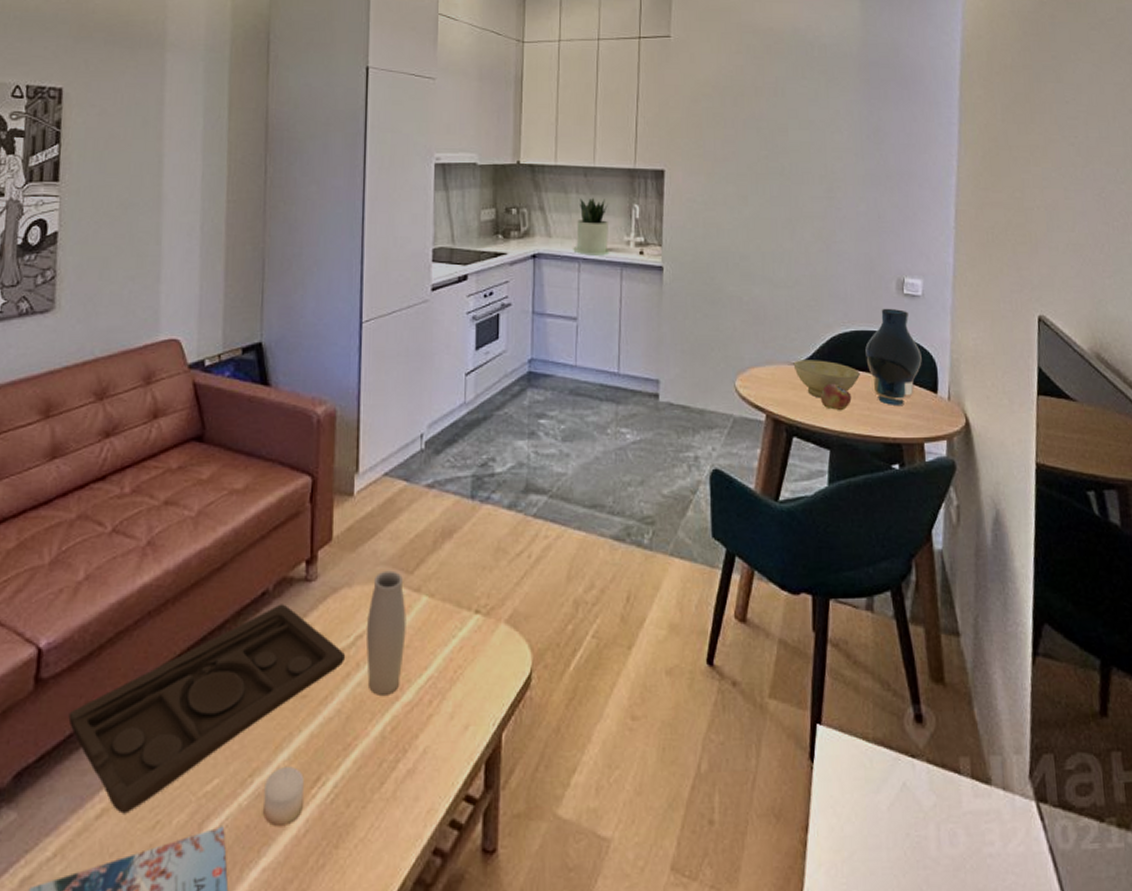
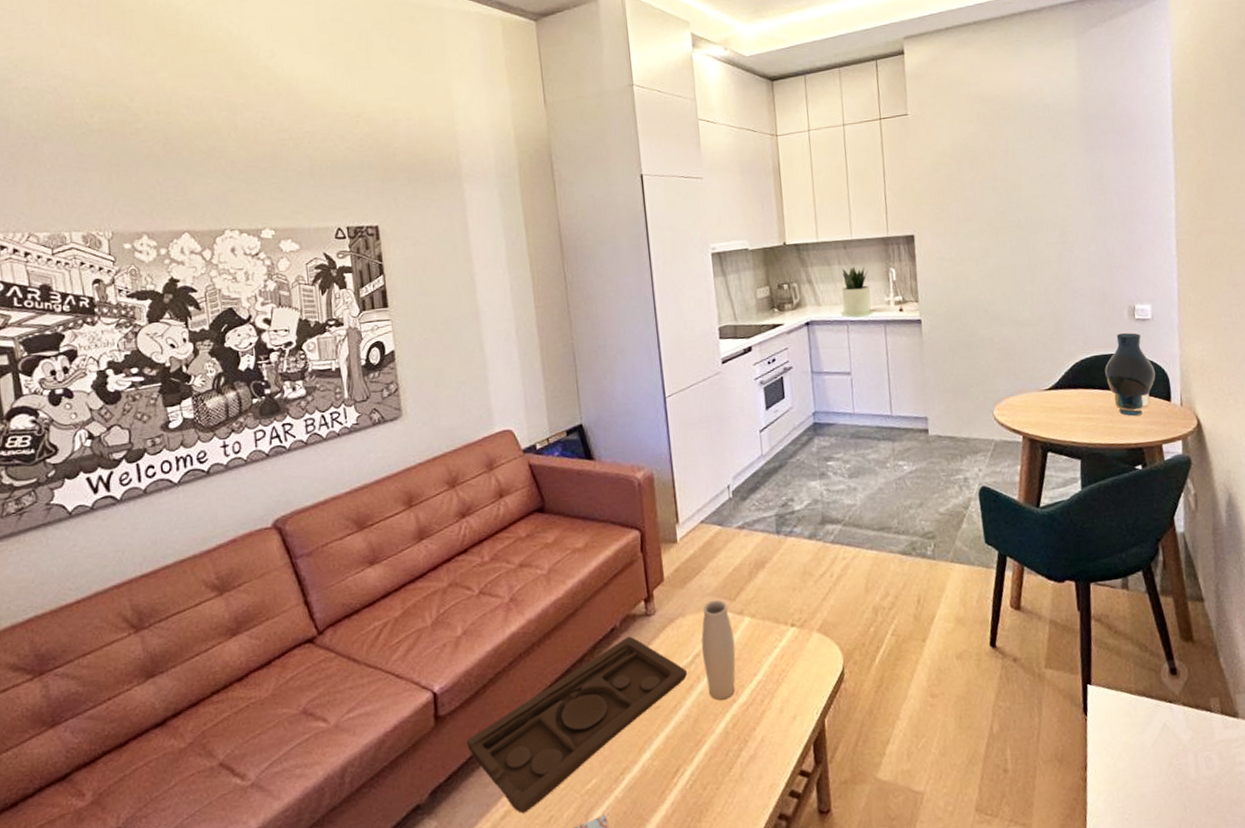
candle: present [263,767,304,826] -> none [634,763,668,810]
bowl: present [793,360,860,398] -> none [1043,384,1102,417]
fruit: present [821,383,852,411] -> none [1069,402,1096,426]

